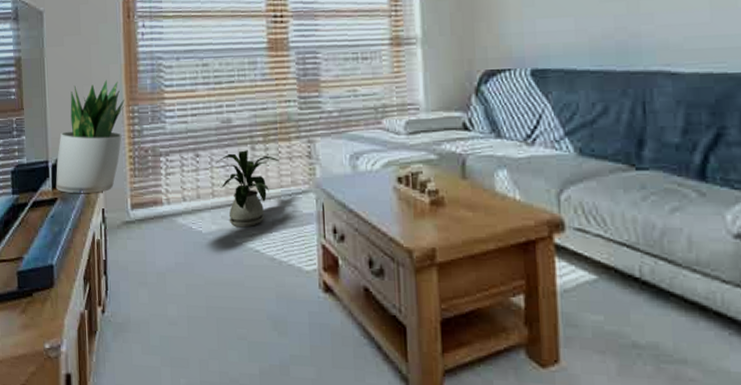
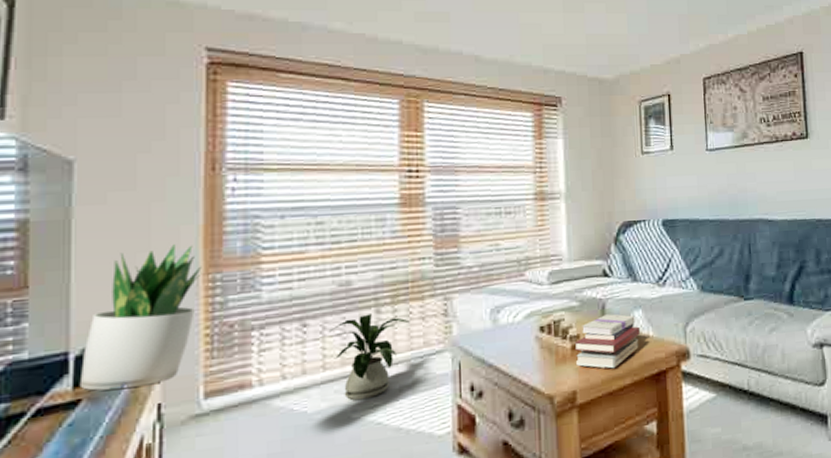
books: none [433,171,505,231] -> present [574,314,640,370]

